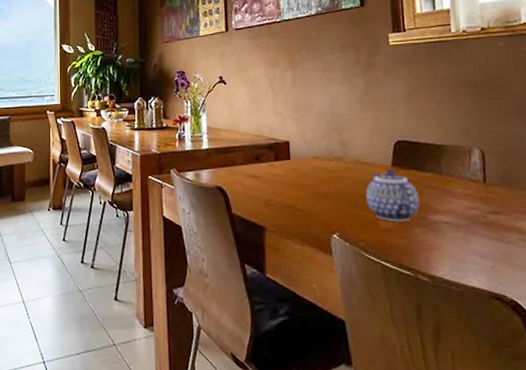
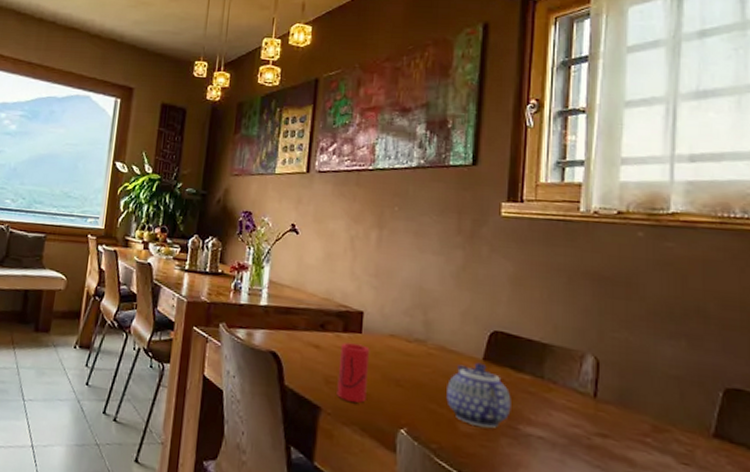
cup: none [275,169,302,218] -> present [337,342,370,403]

